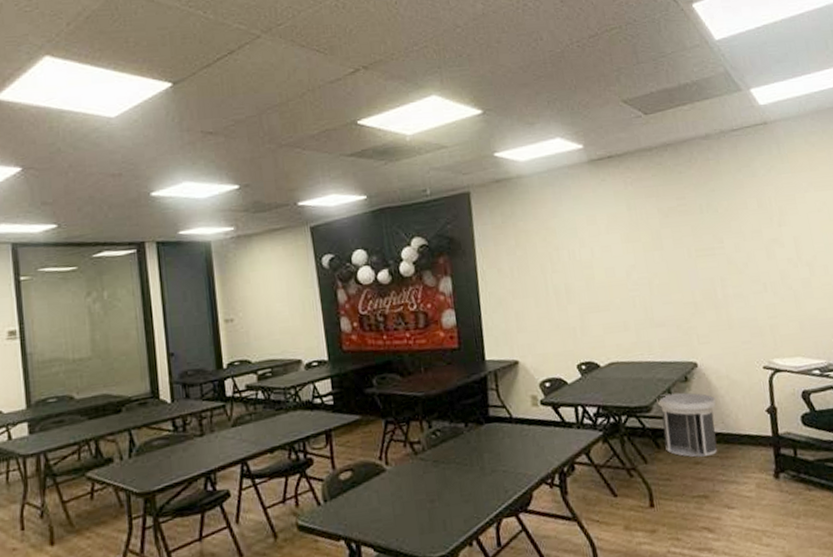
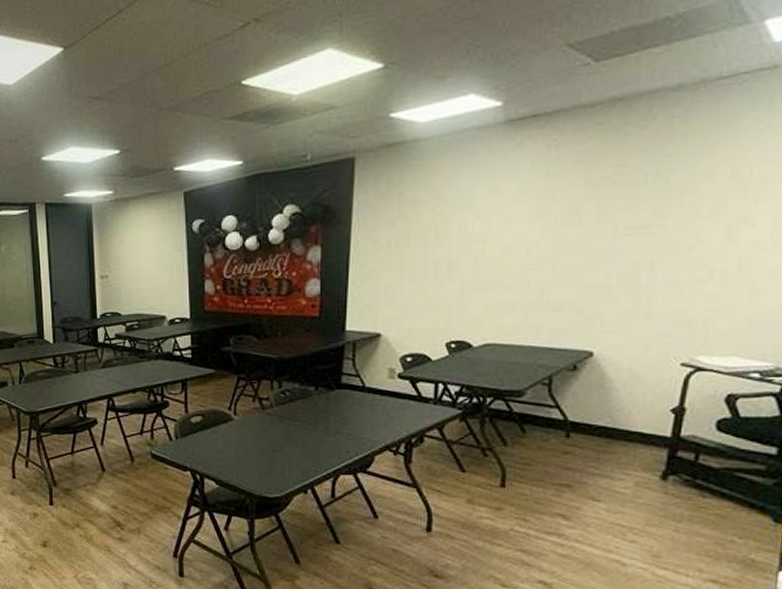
trash can: present [656,392,718,457] -> none [532,381,608,447]

